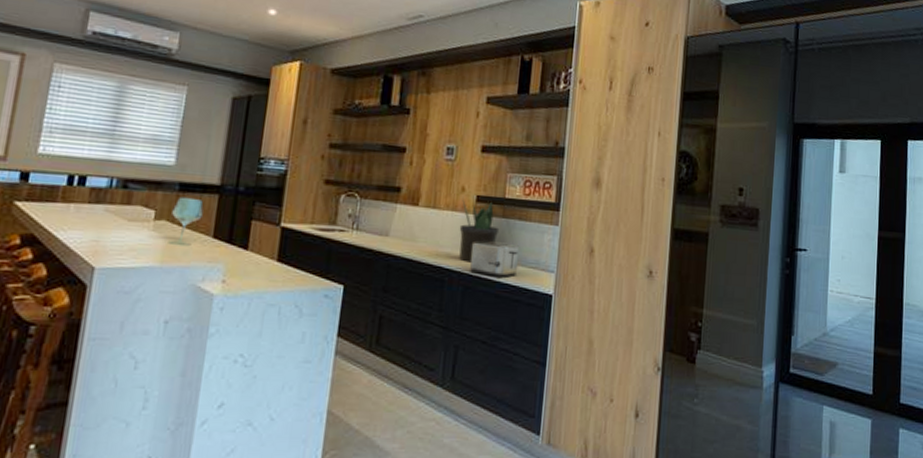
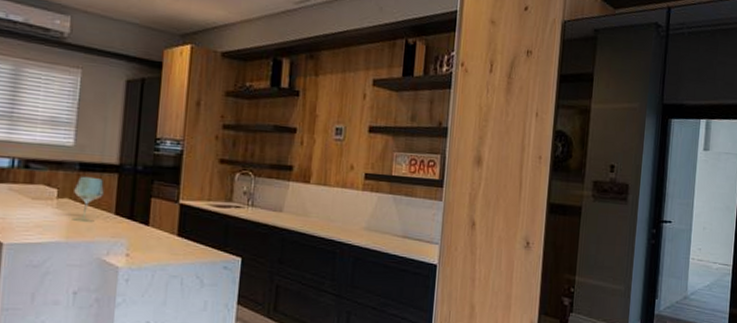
planter: present [459,197,500,263] -> none [349,175,387,236]
toaster: present [470,241,519,278] -> none [360,215,405,250]

